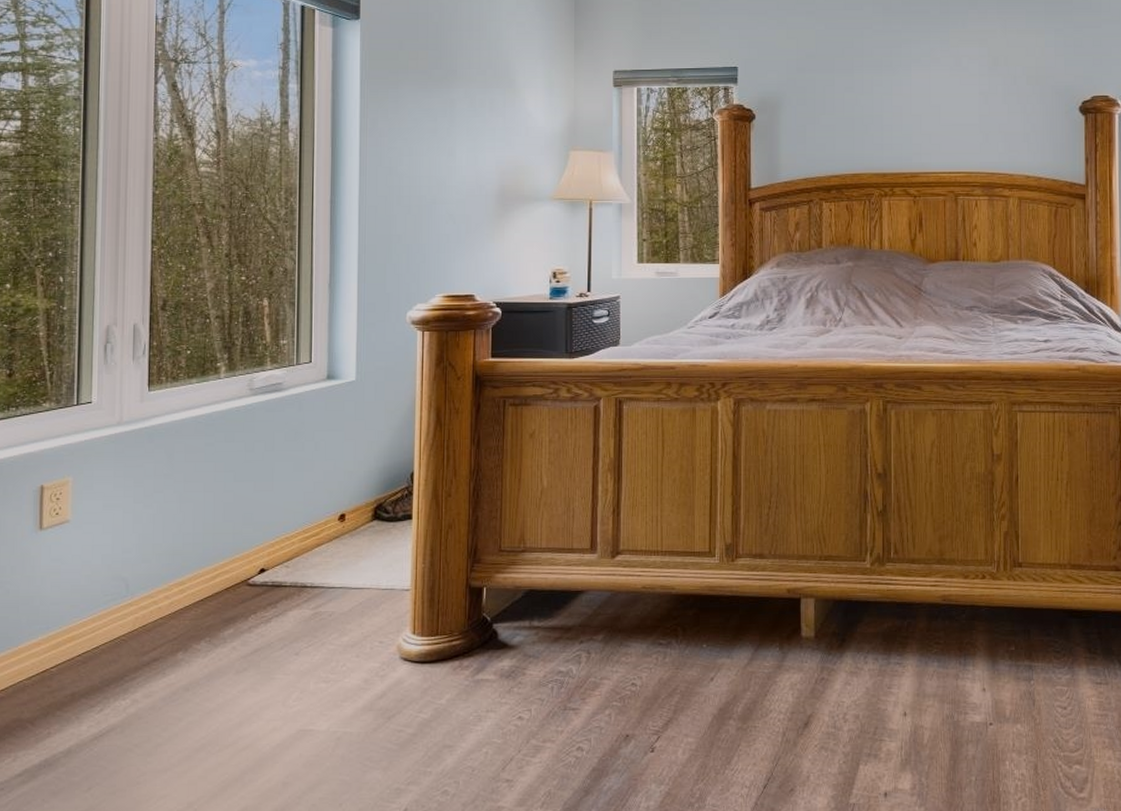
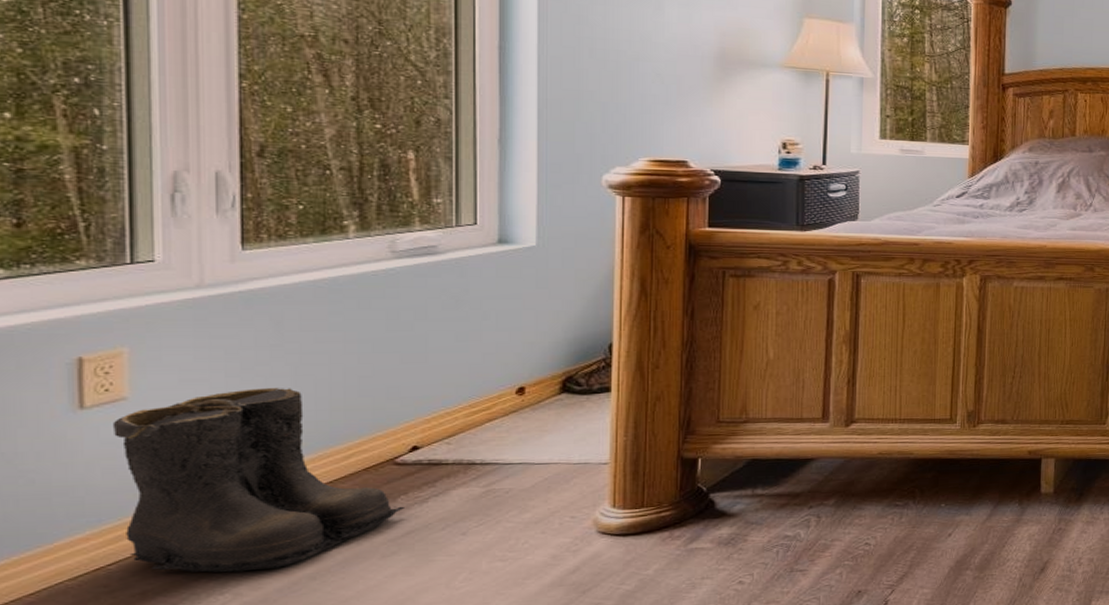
boots: none [59,513,254,680] -> present [112,388,404,573]

